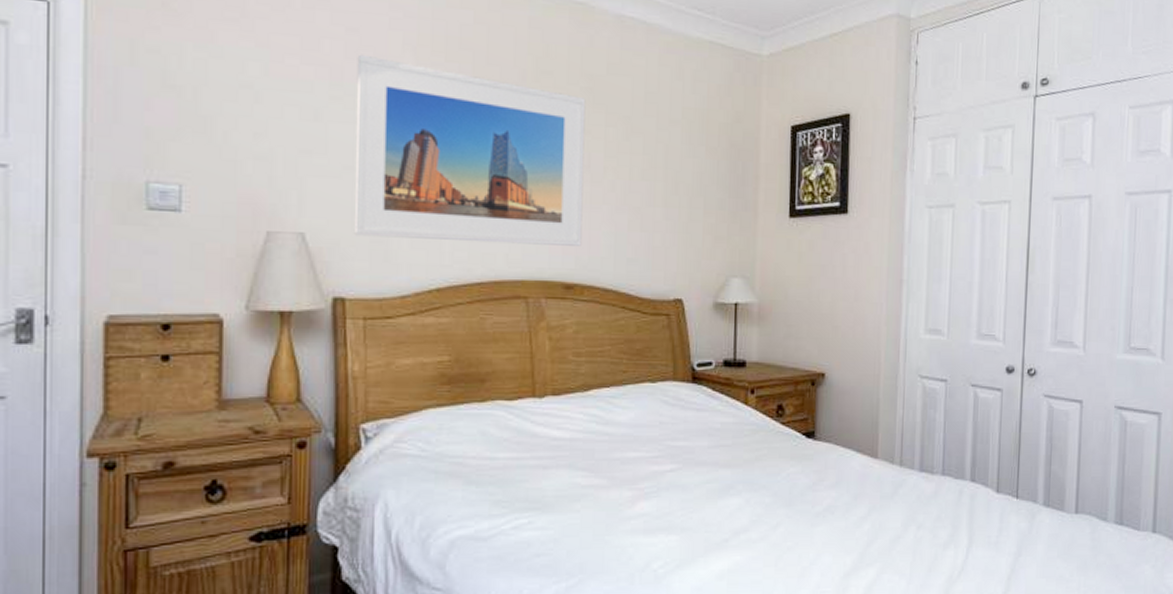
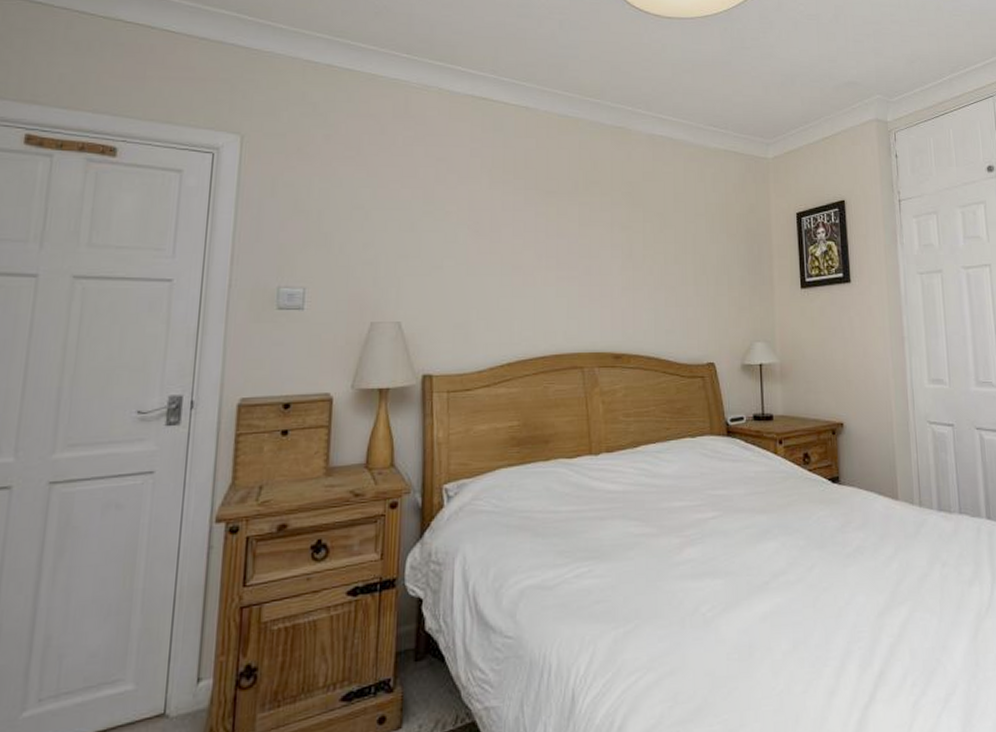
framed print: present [353,54,586,246] -> none [440,177,627,323]

